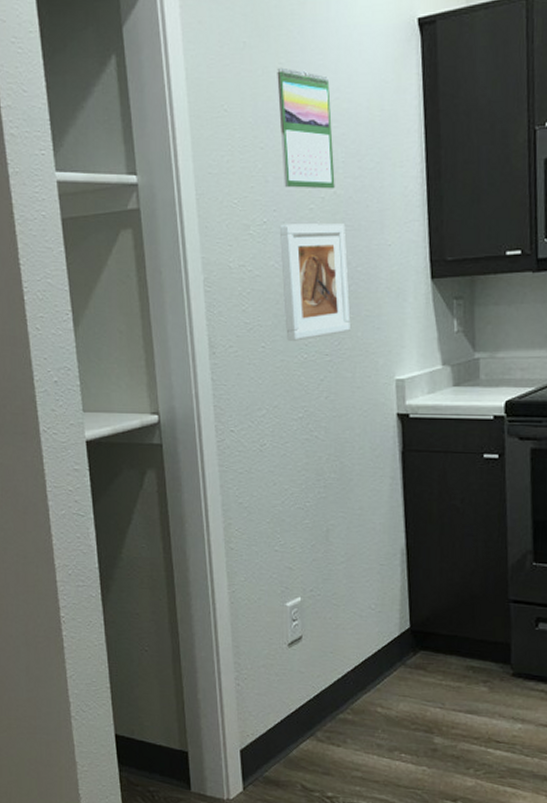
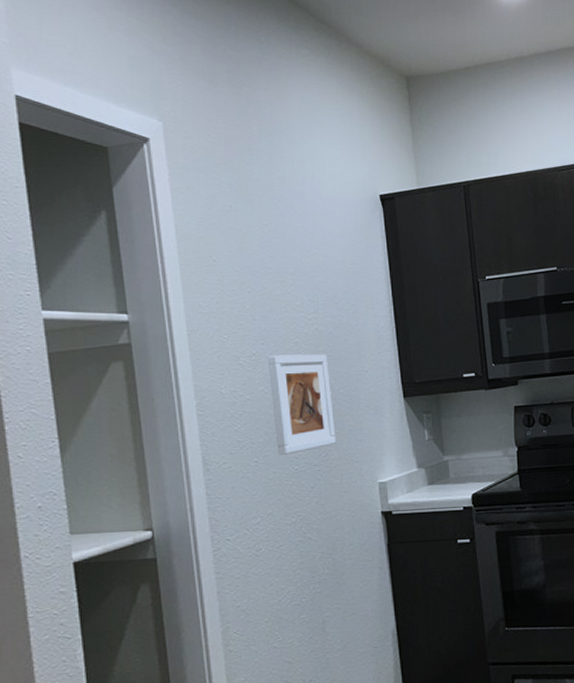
calendar: present [277,67,335,189] -> none [261,227,316,326]

